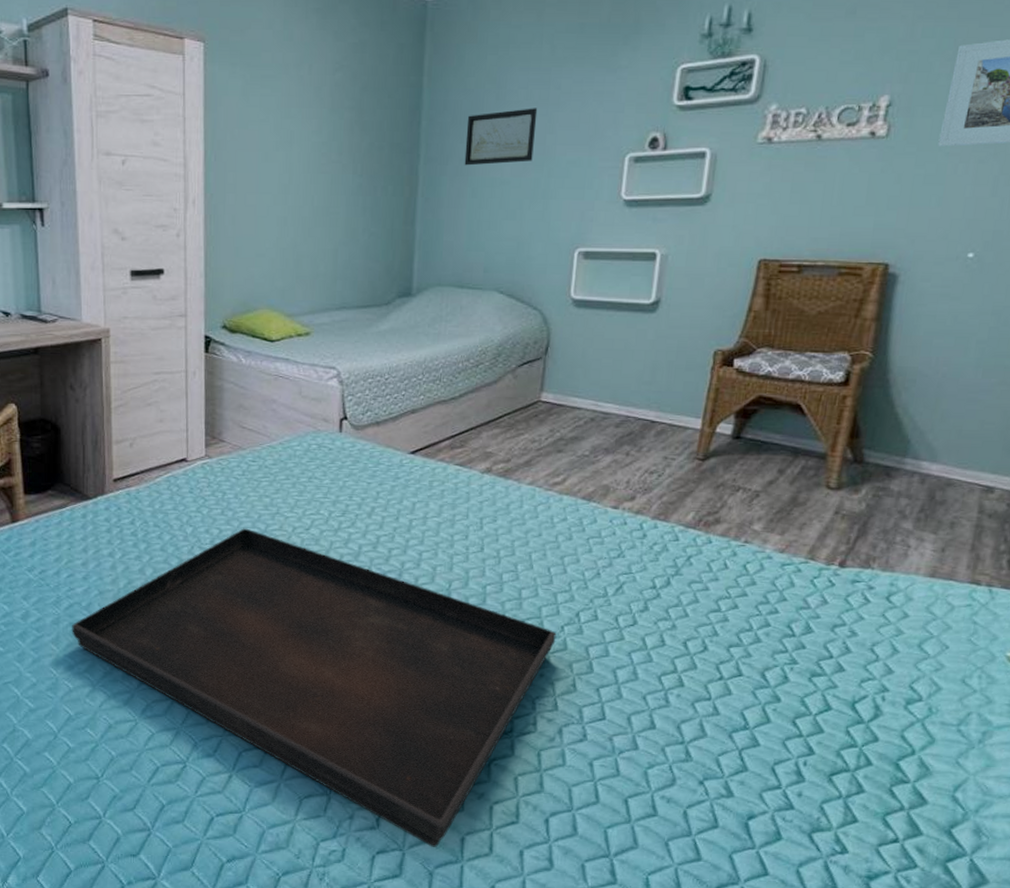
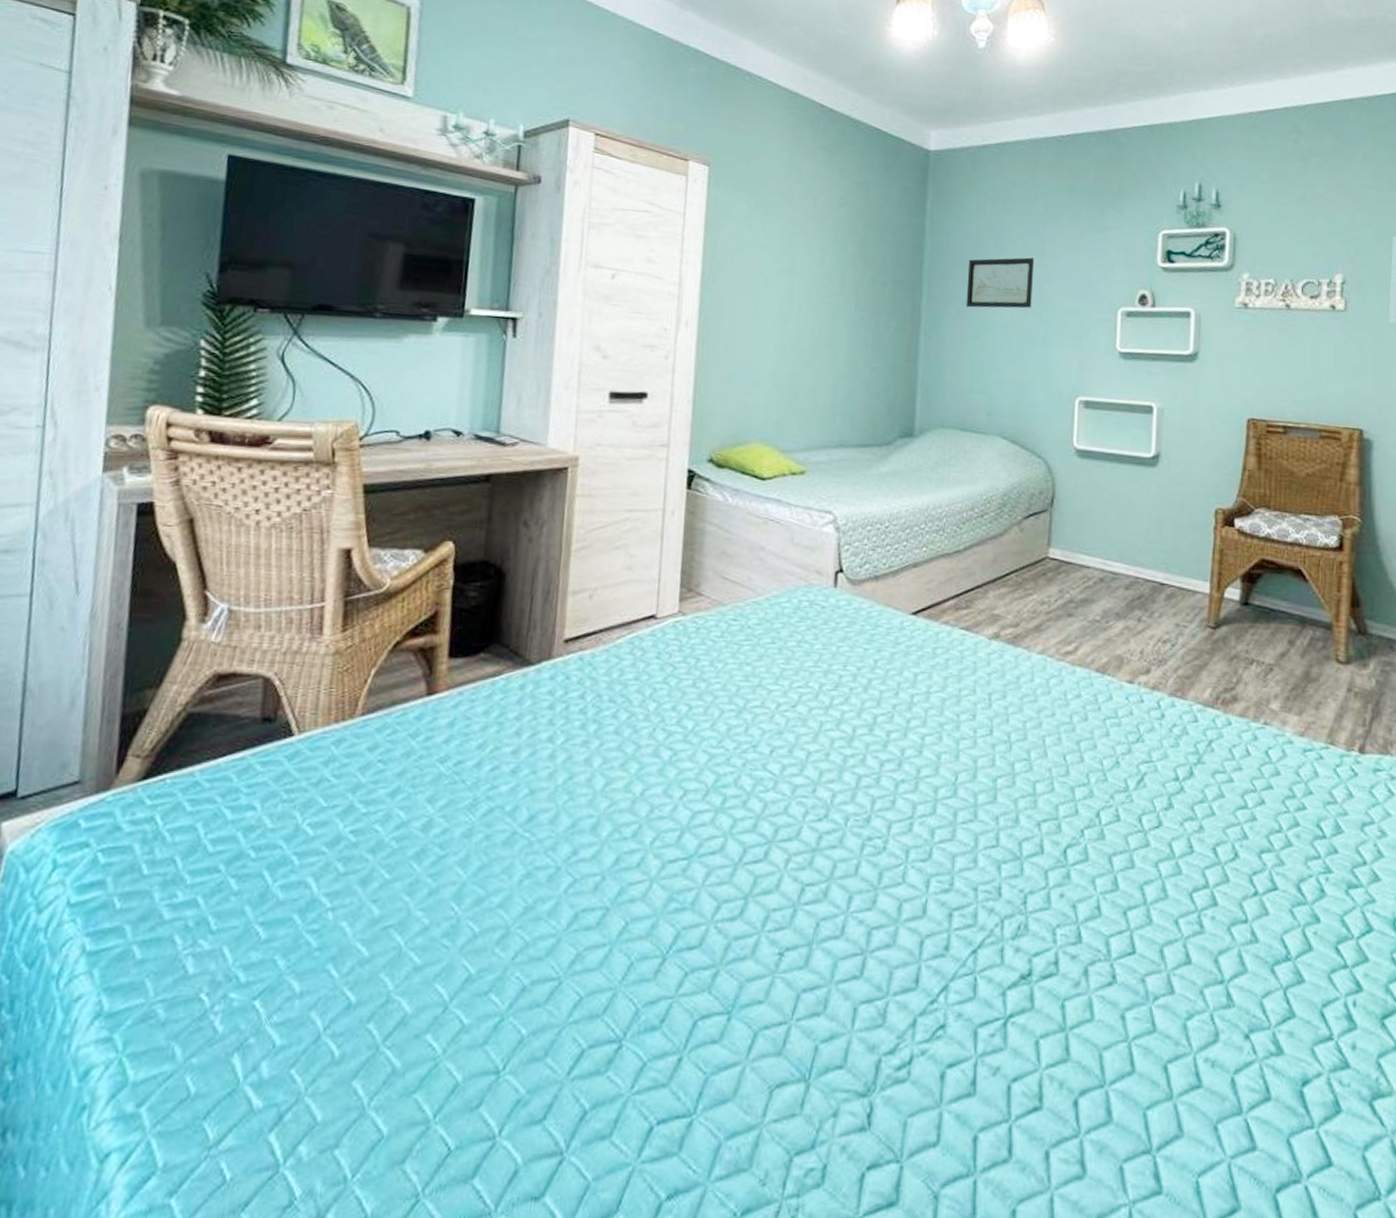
serving tray: present [72,528,556,847] -> none [487,704,1076,1154]

